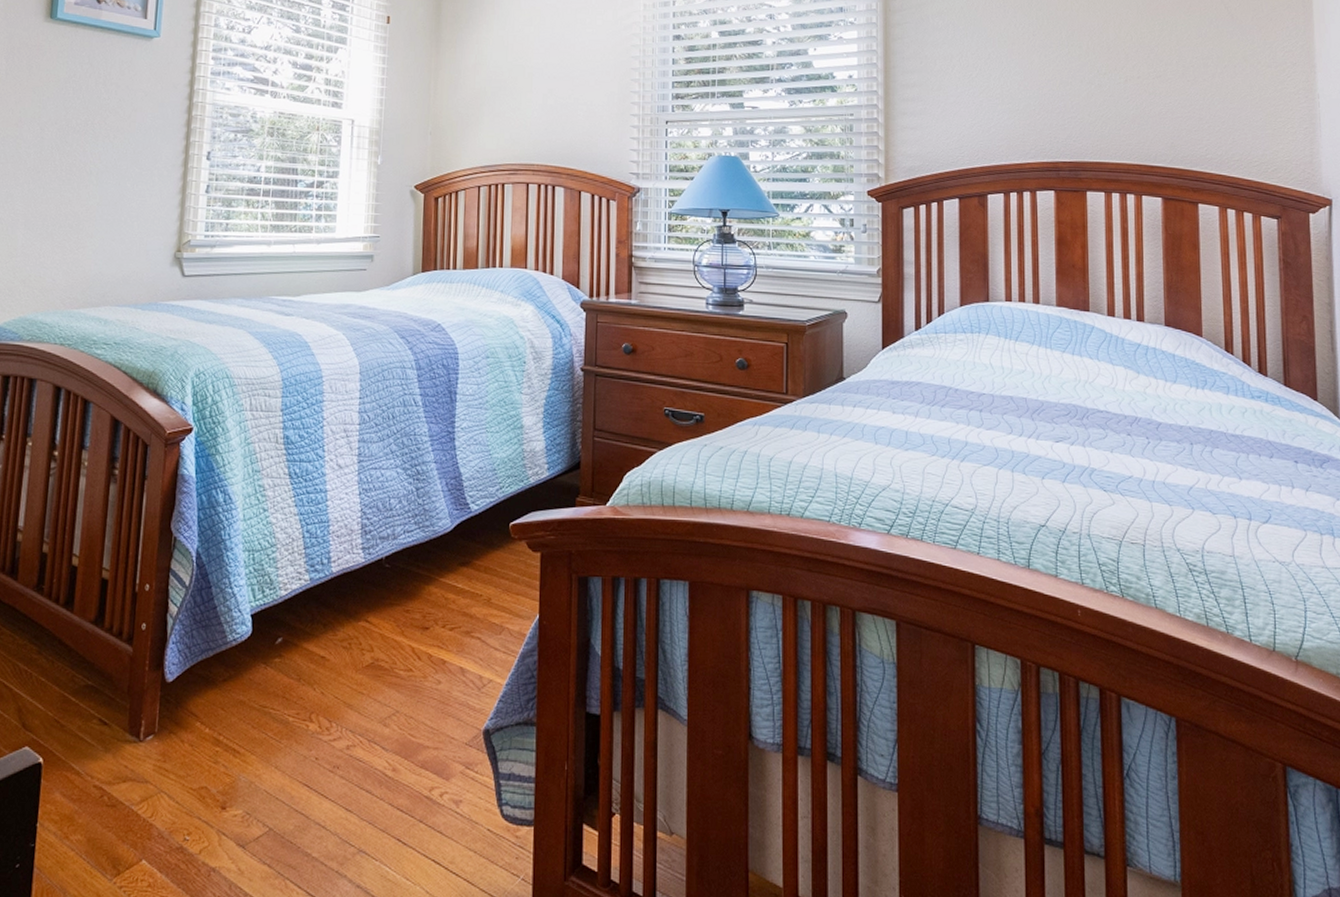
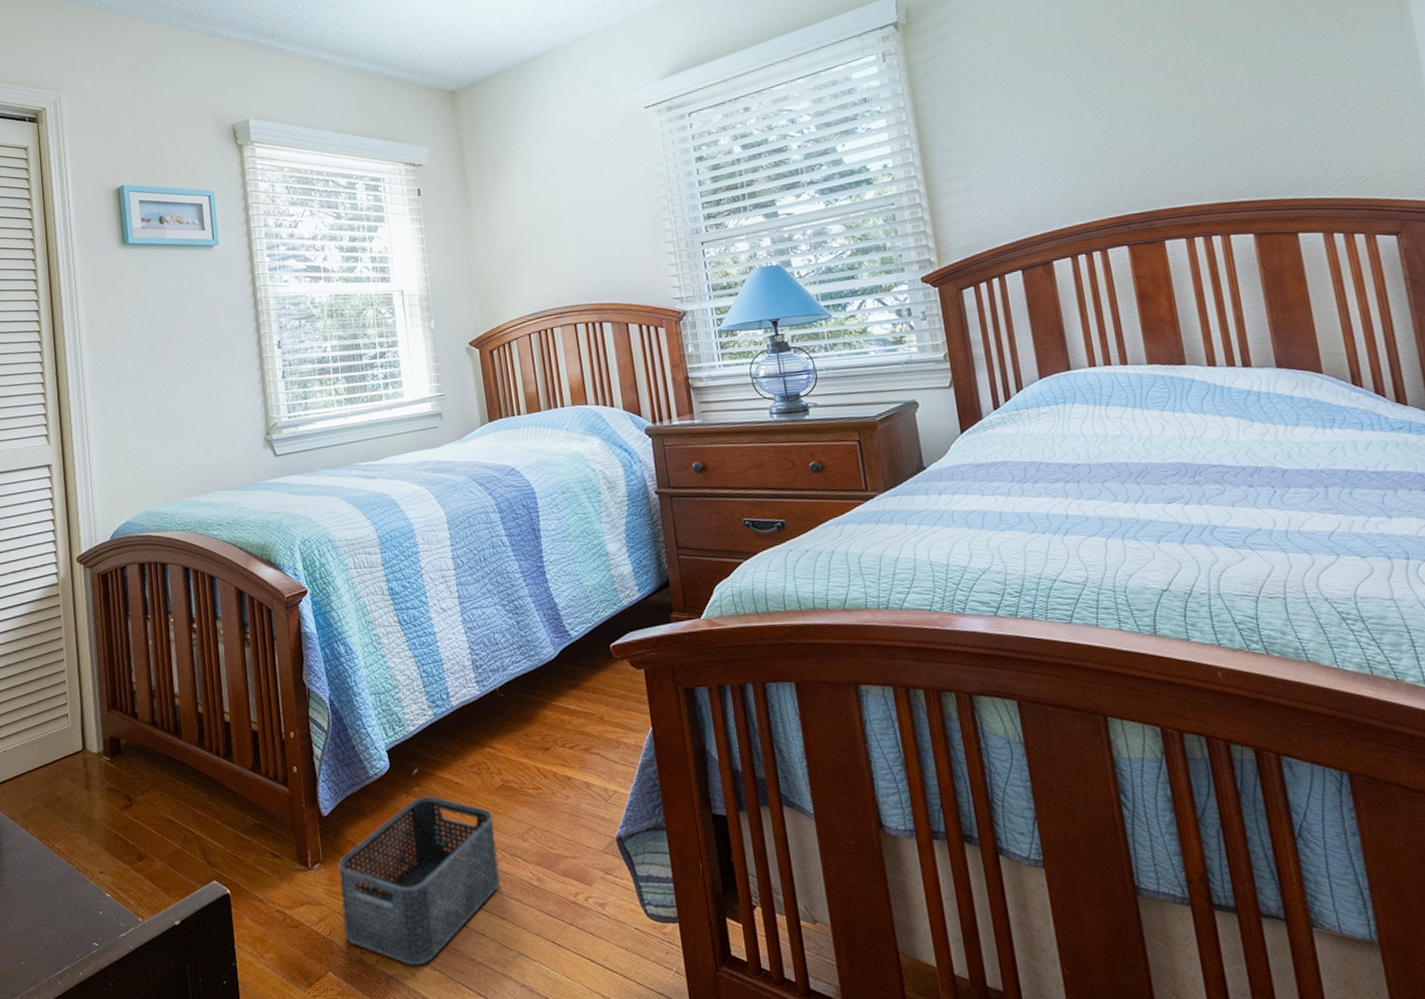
storage bin: none [168,669,357,858] -> present [337,796,500,966]

